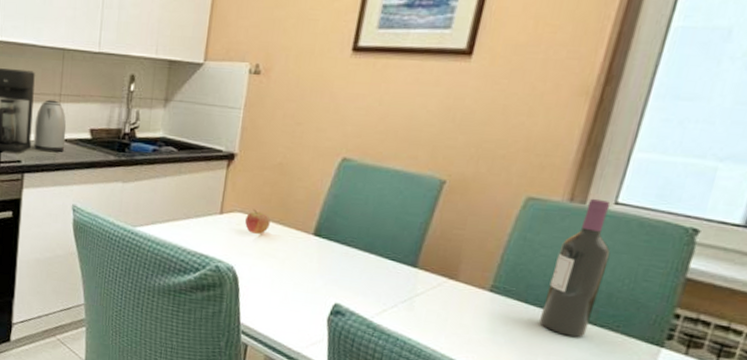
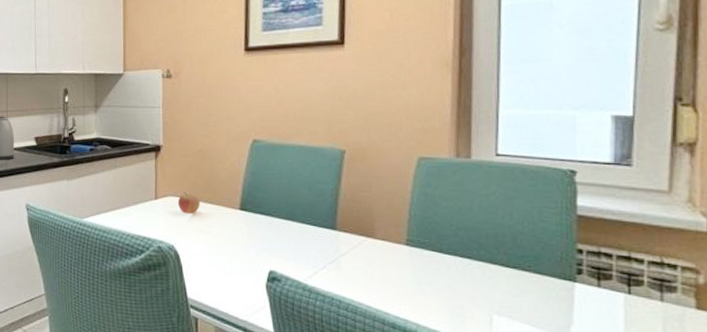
wine bottle: present [539,198,611,337] -> none [457,152,505,280]

